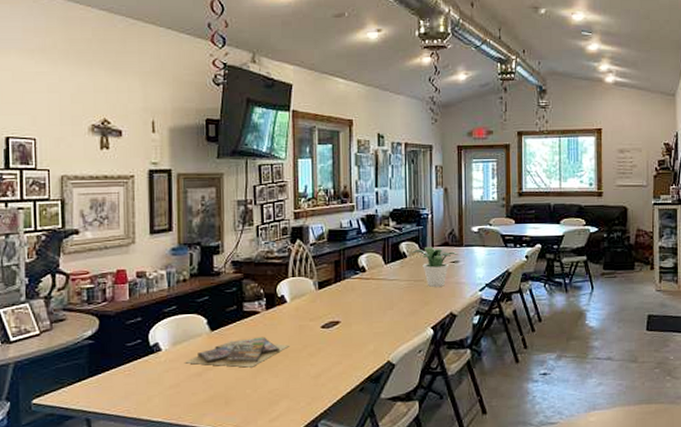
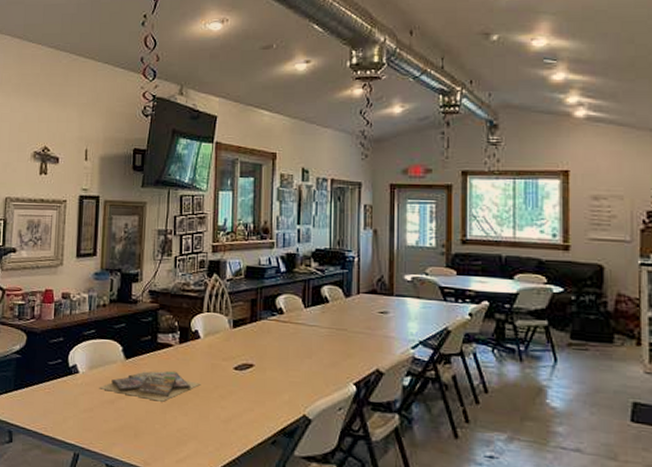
potted plant: present [411,247,458,287] -> none [333,293,388,339]

